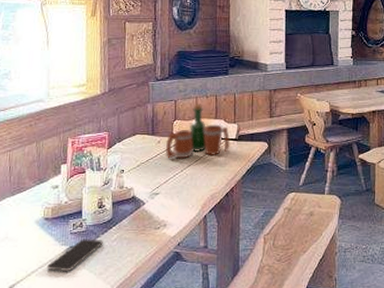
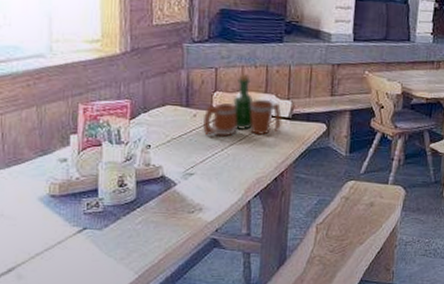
smartphone: present [46,239,103,271] -> none [54,220,125,255]

